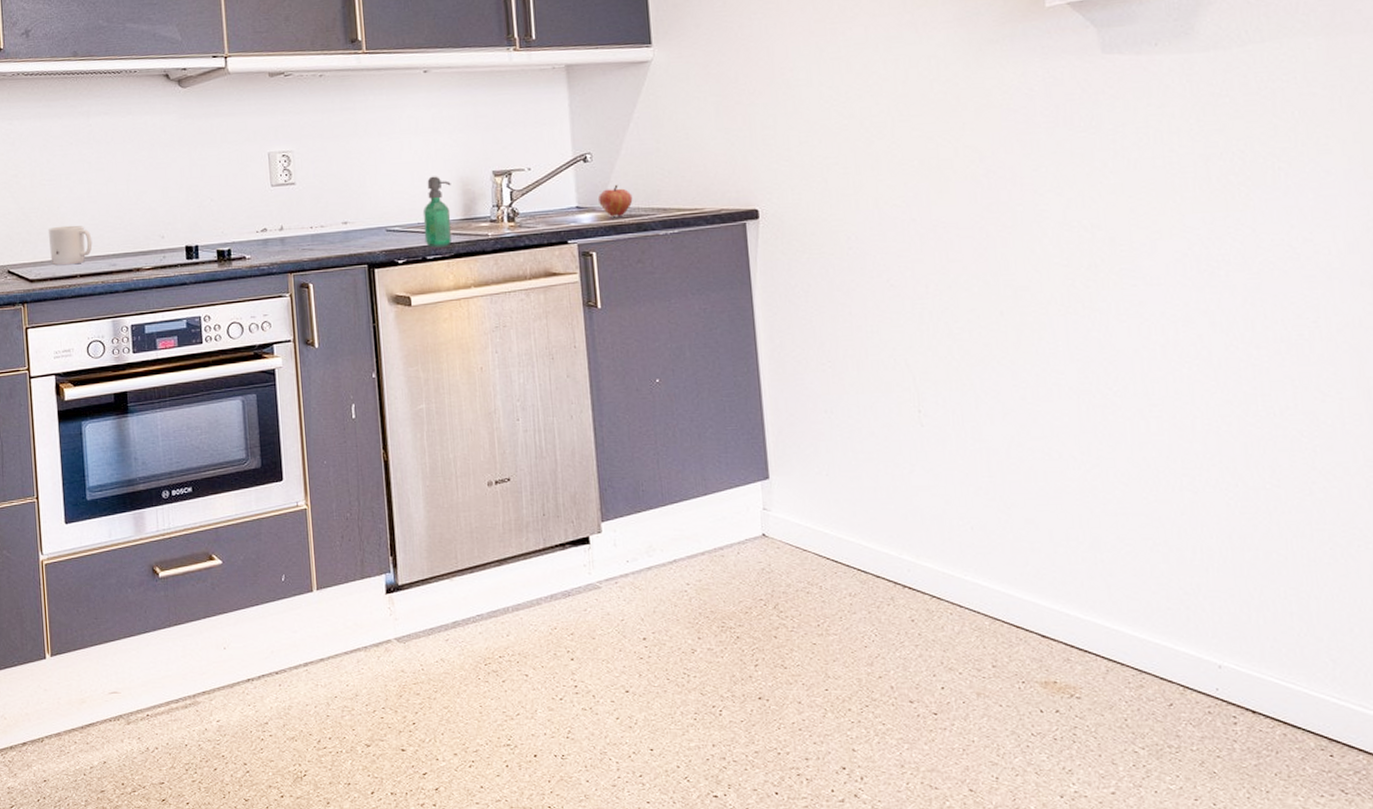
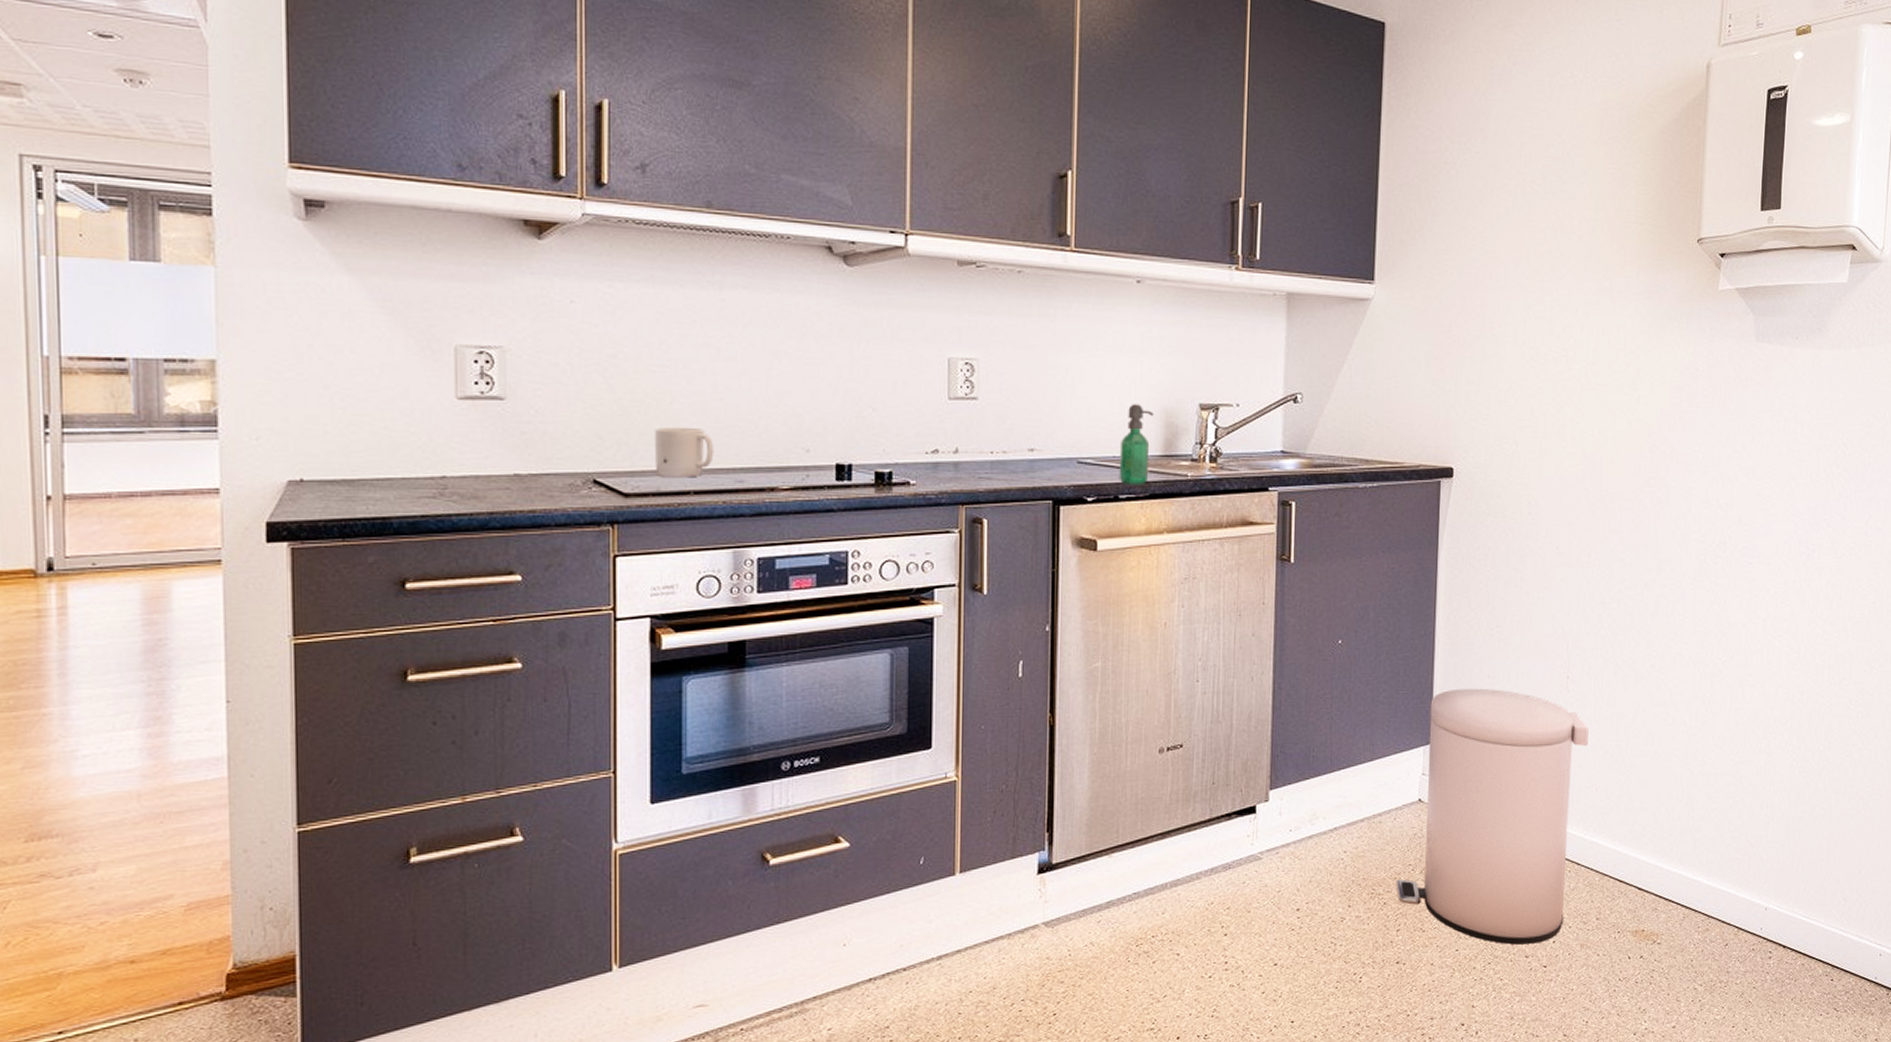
fruit: present [599,184,633,217] -> none [1304,430,1338,465]
pedal bin: none [747,423,954,688] -> present [1396,688,1589,945]

